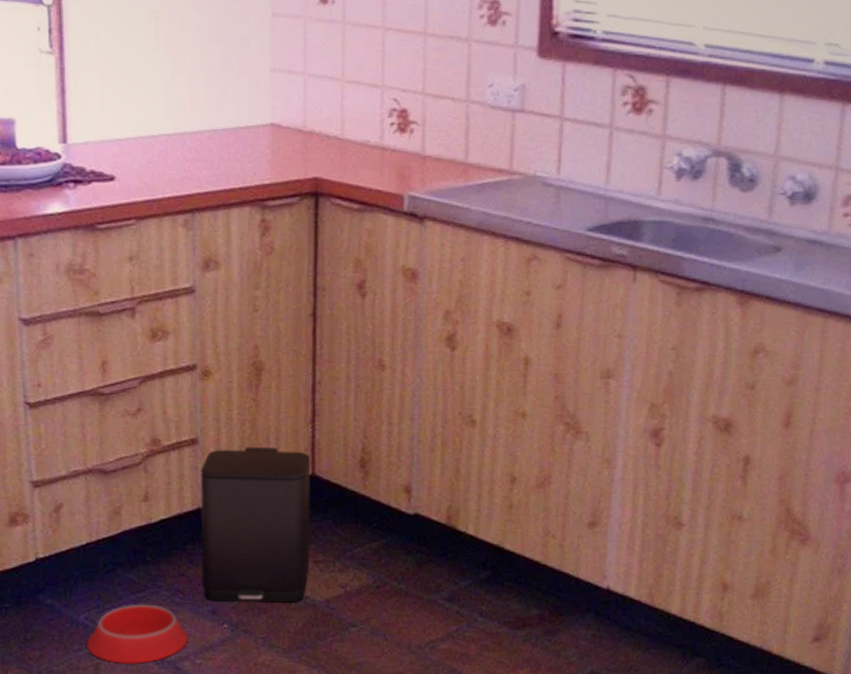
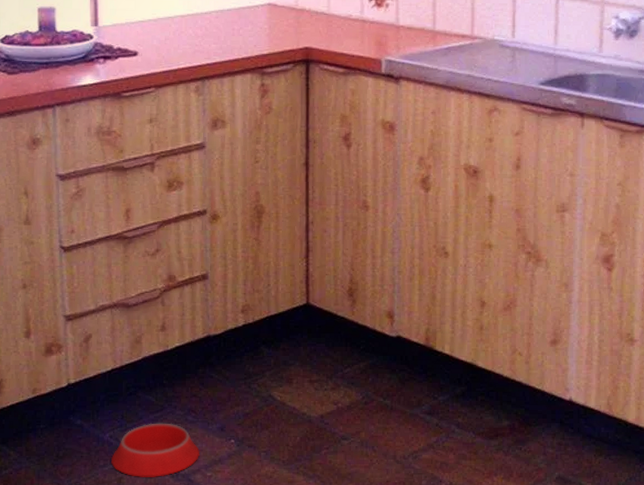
pedal bin: present [199,447,311,603] -> none [209,281,306,419]

